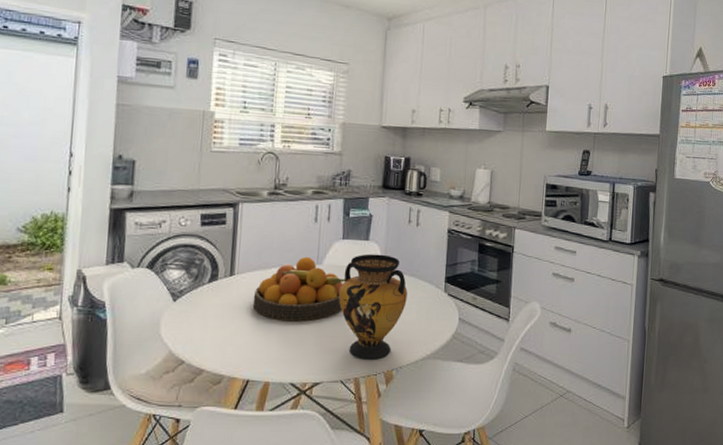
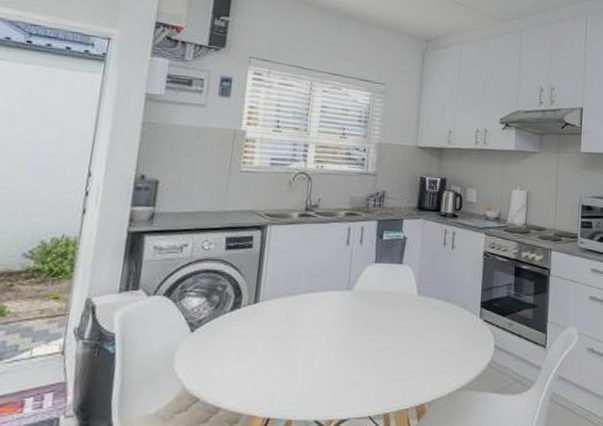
fruit bowl: present [252,256,346,322] -> none [277,281,378,352]
vase: present [338,254,408,360] -> none [369,278,442,393]

